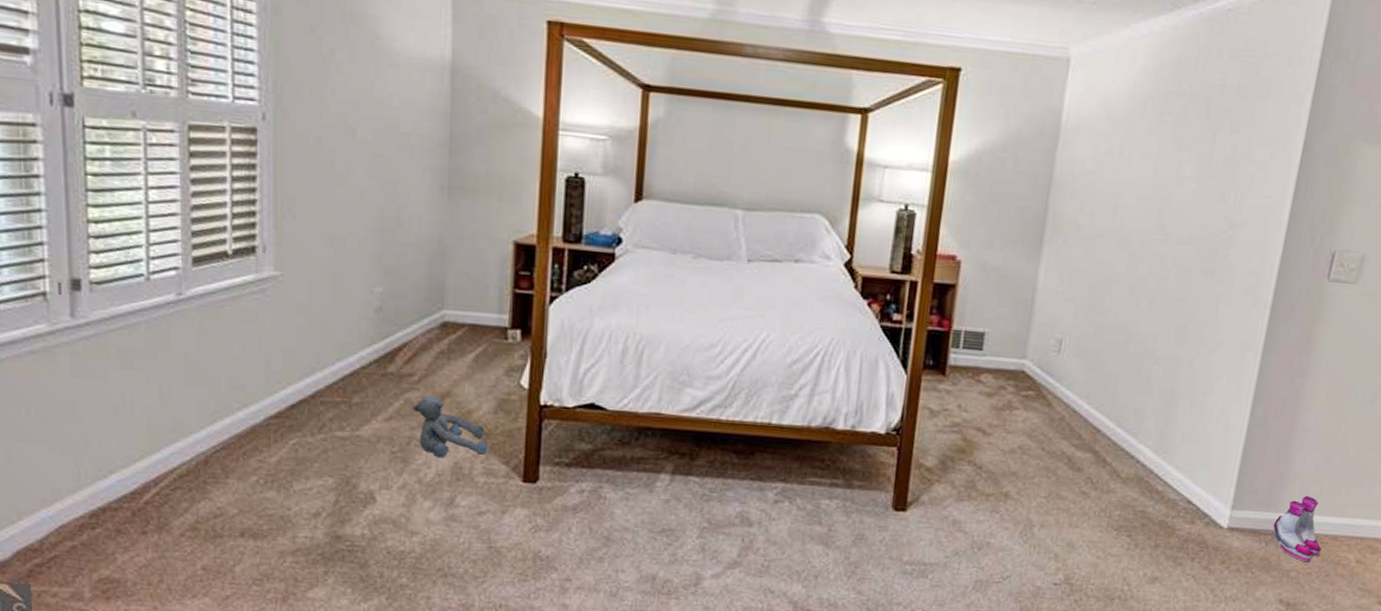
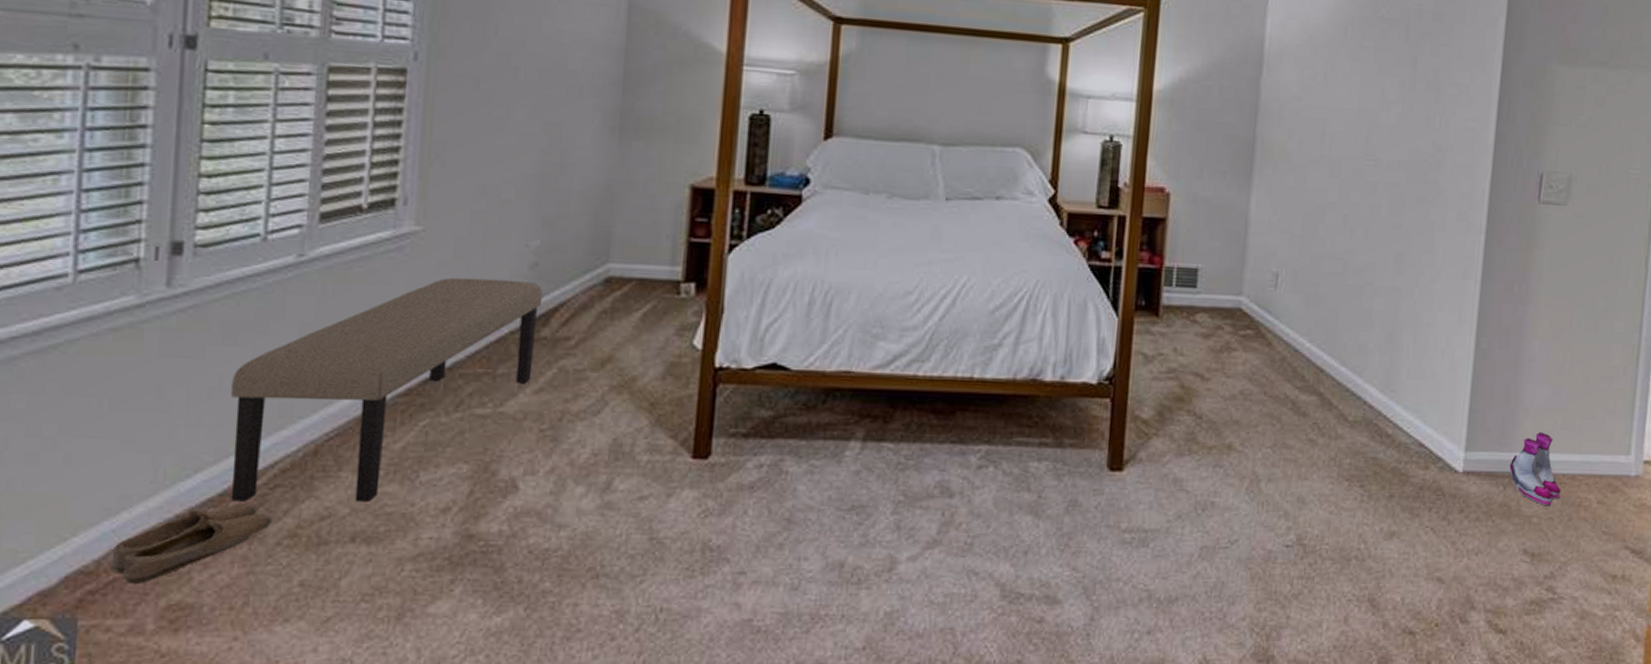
shoe: none [51,500,176,561] -> present [111,503,273,584]
bench: none [133,317,388,505] -> present [230,277,543,502]
plush toy: present [412,395,488,458] -> none [567,362,654,435]

